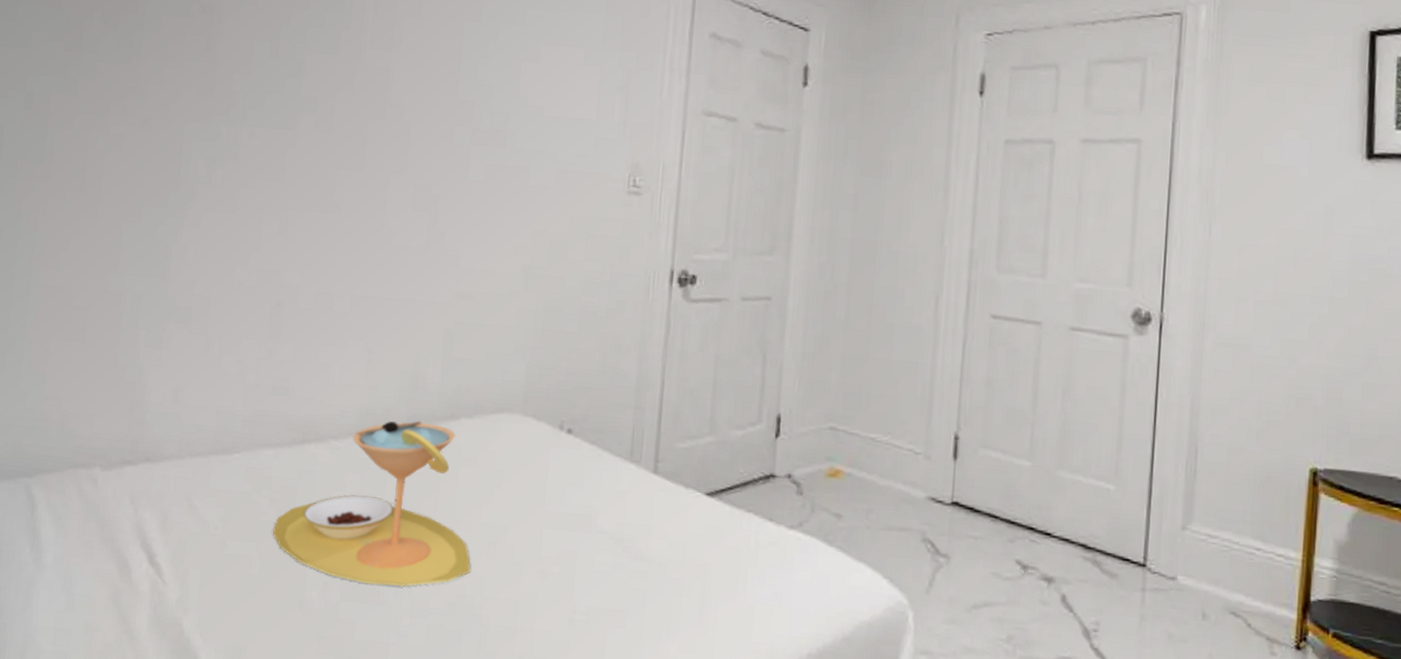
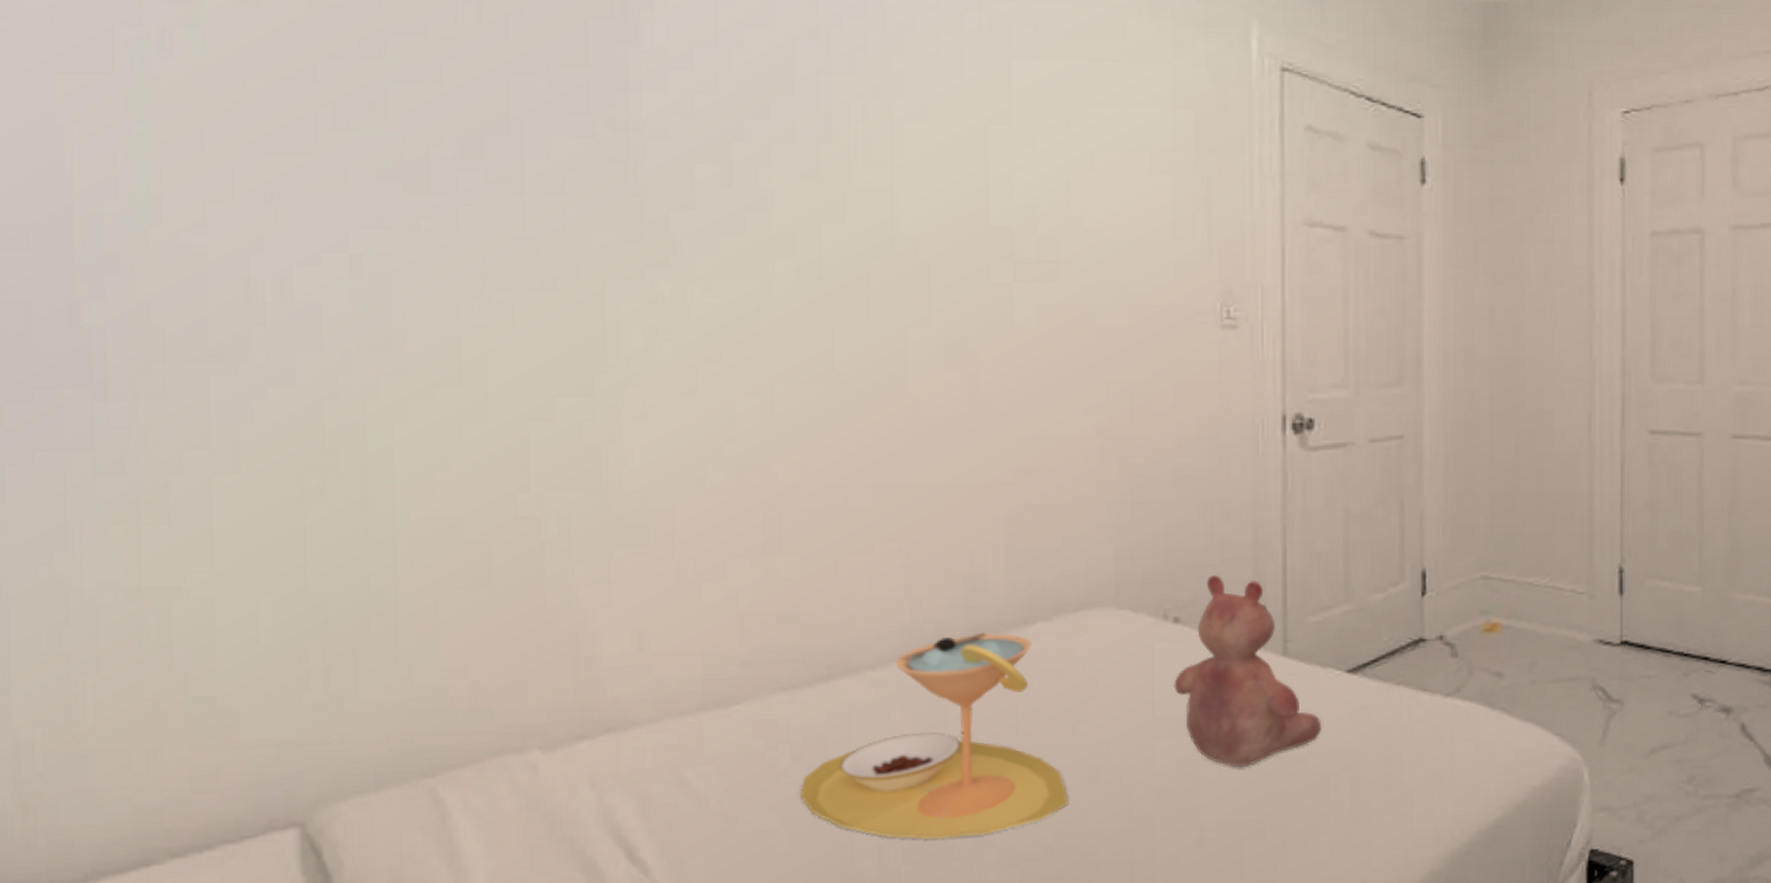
teddy bear: none [562,397,681,564] -> present [1174,575,1322,768]

